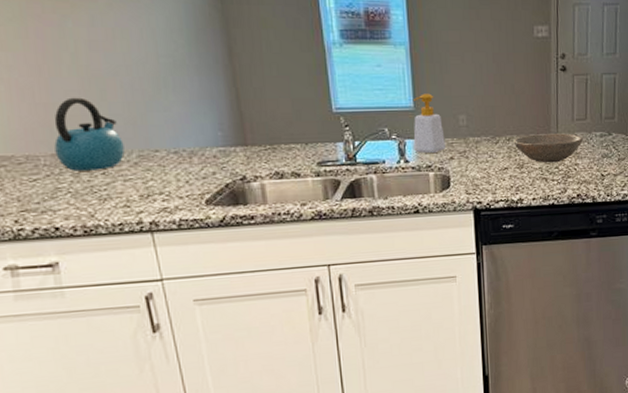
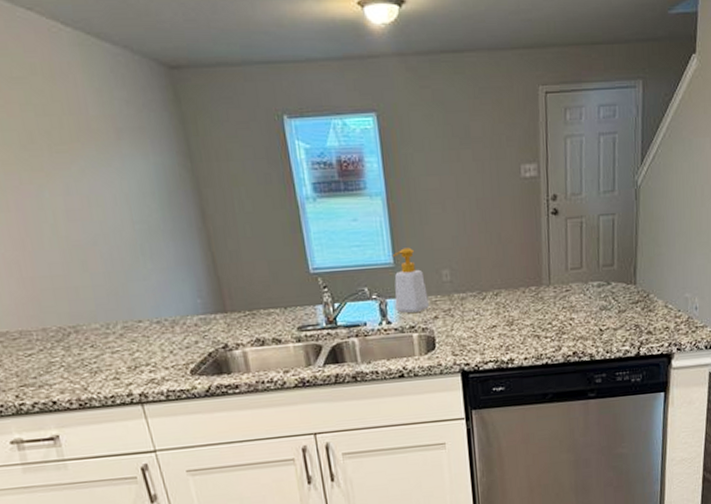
kettle: present [54,97,125,171] -> none [41,269,110,345]
bowl: present [513,133,584,163] -> none [501,285,579,319]

